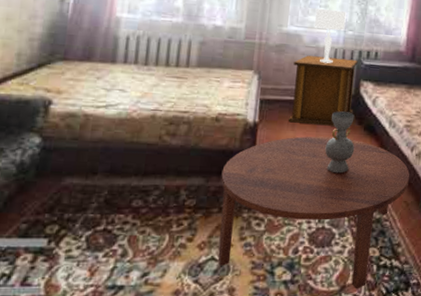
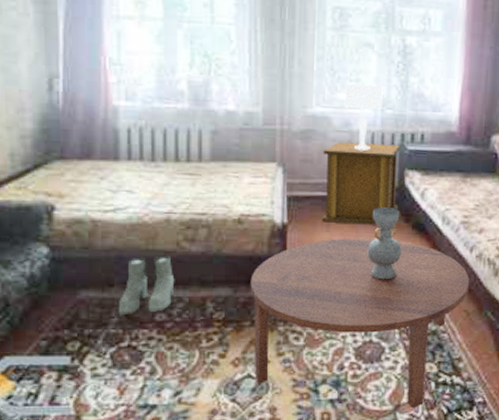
boots: none [98,147,154,200] -> present [118,255,175,314]

